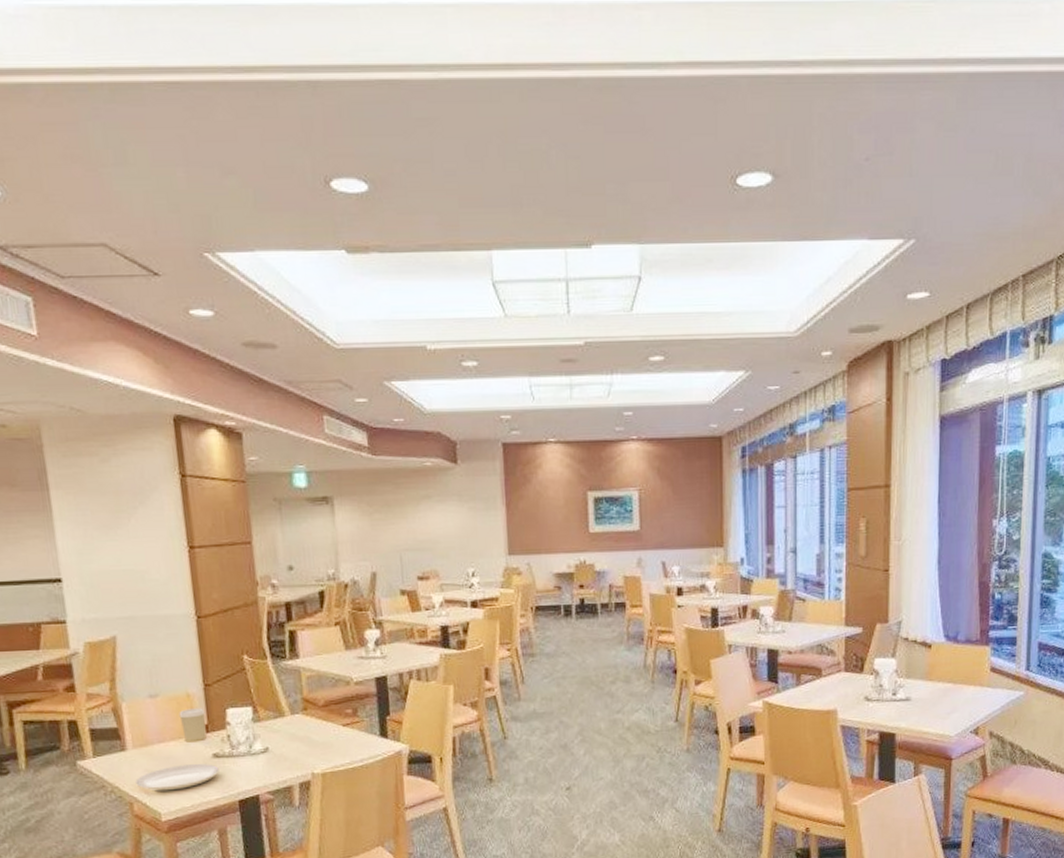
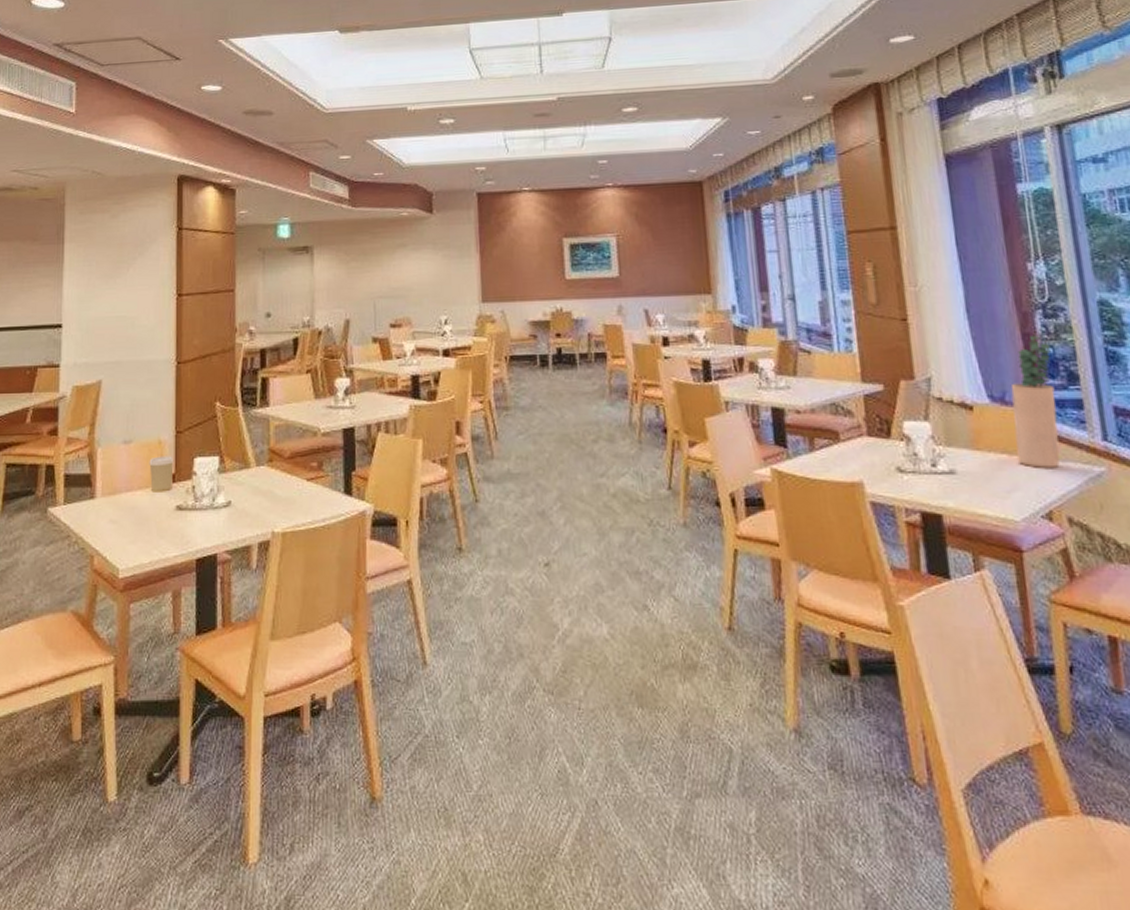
plate: present [135,764,219,792] -> none [99,516,181,544]
vase: none [959,579,1000,694] -> present [1010,330,1060,468]

